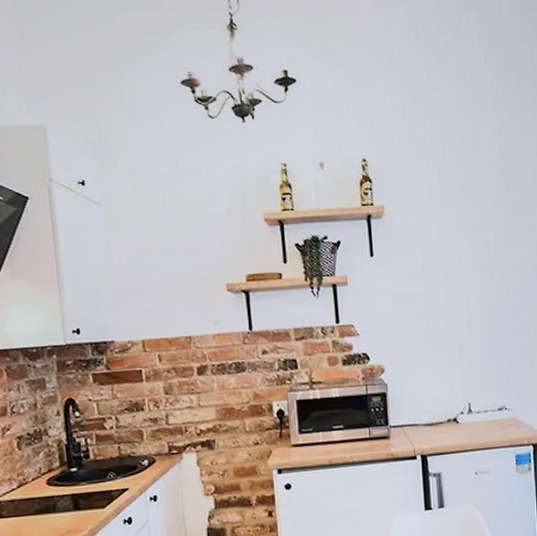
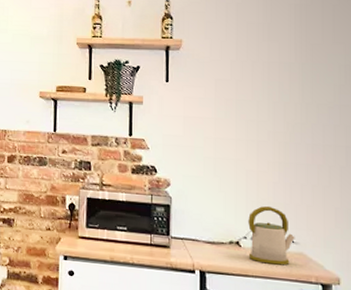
kettle: none [464,376,508,435] -> present [248,205,295,265]

